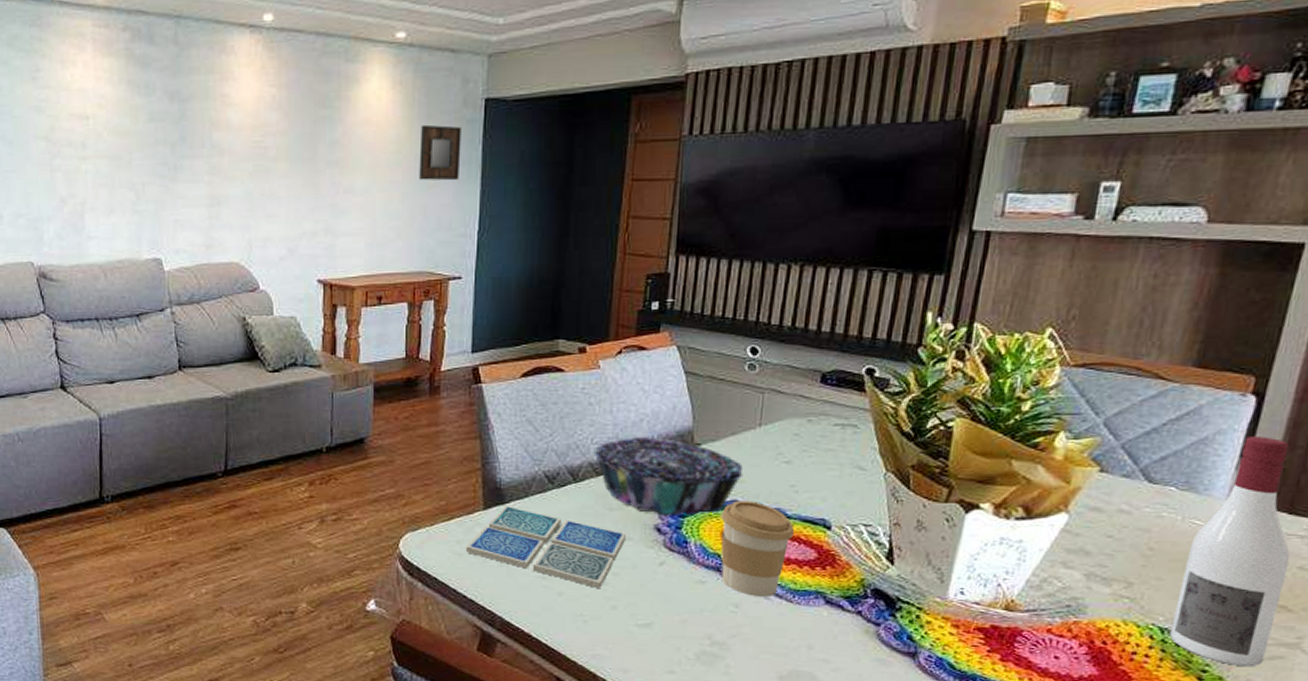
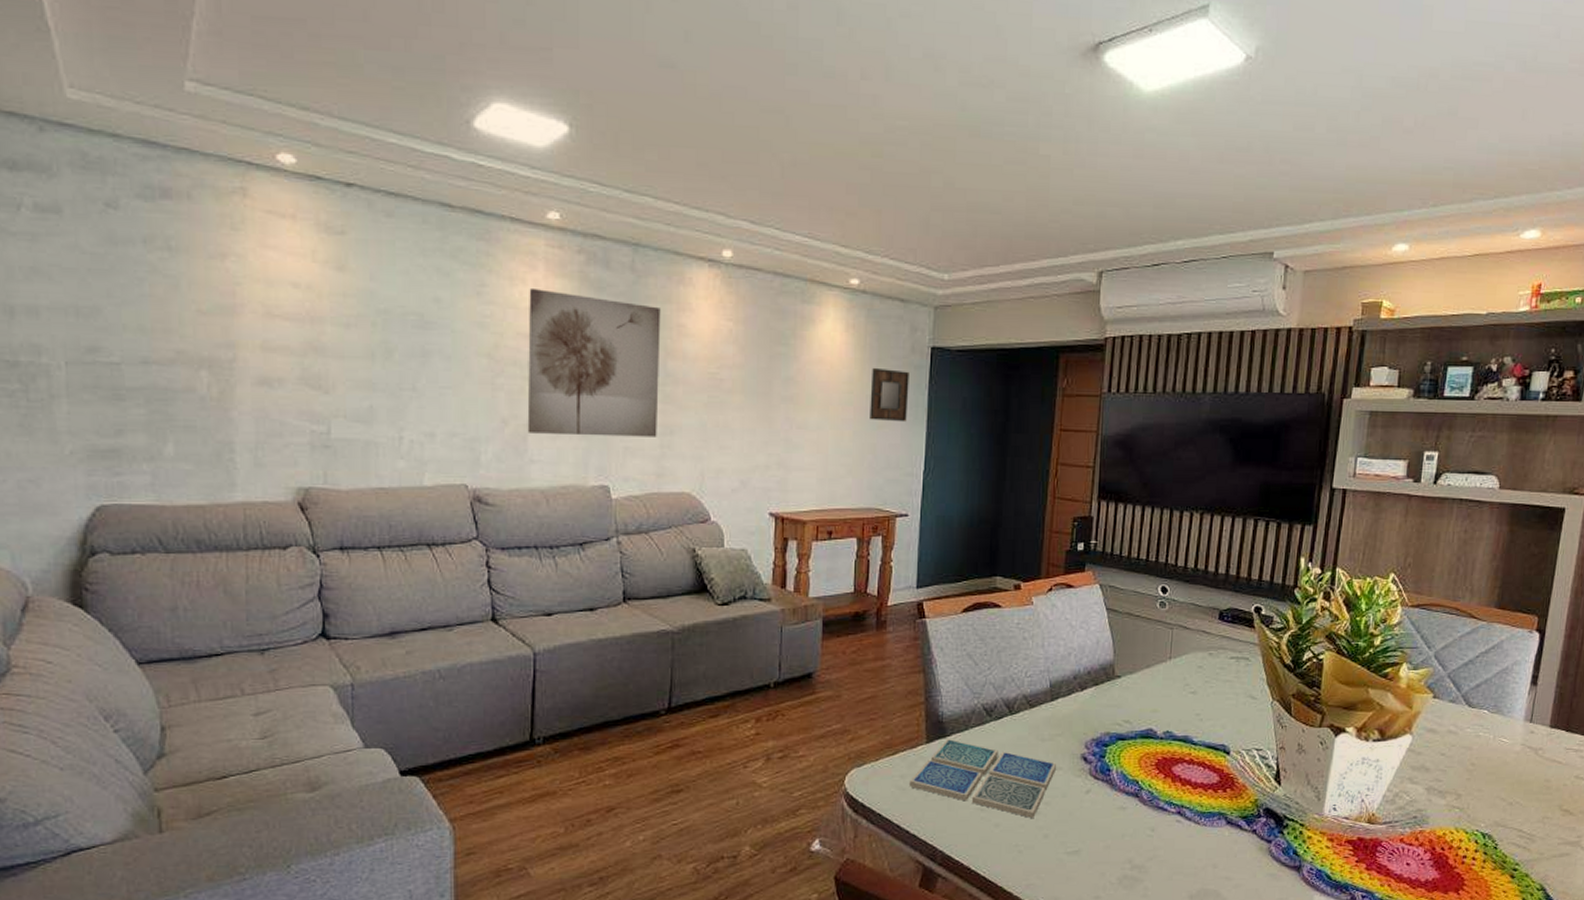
wall art: none [79,68,206,211] -> present [527,287,661,437]
decorative bowl: present [593,437,743,516] -> none [1027,670,1157,745]
coffee cup: present [721,500,794,598] -> none [1138,729,1200,821]
wine bottle: present [1169,437,1290,667] -> none [1489,667,1569,864]

